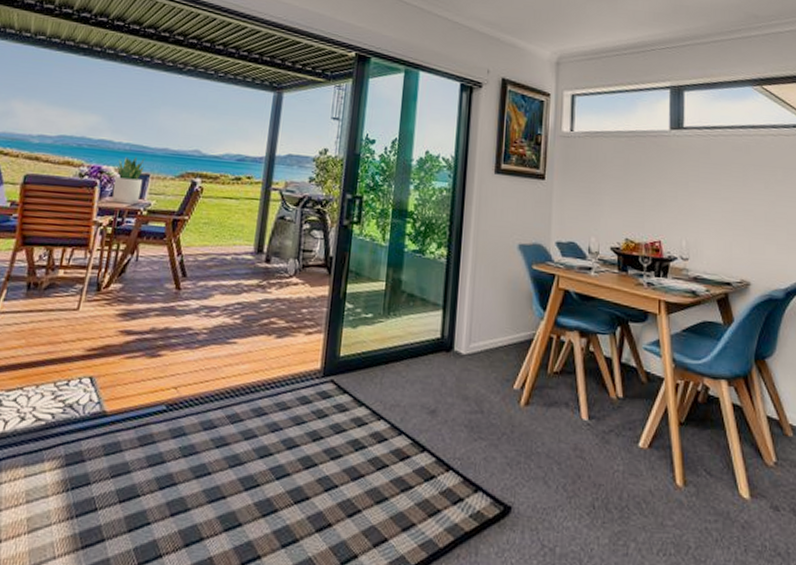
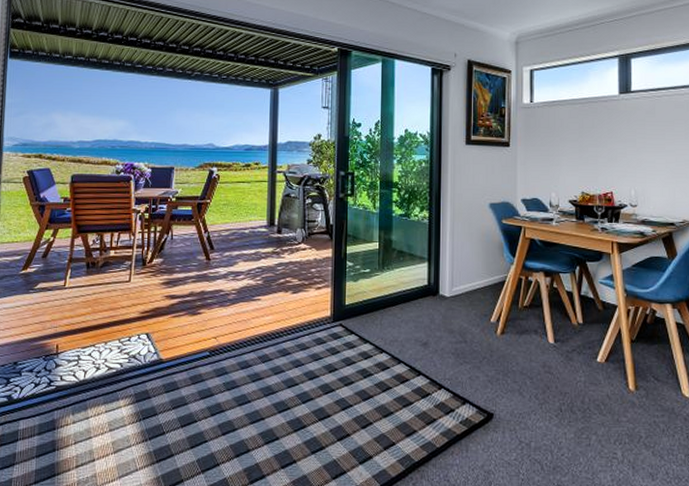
planter: present [112,156,145,205] -> none [145,154,169,193]

